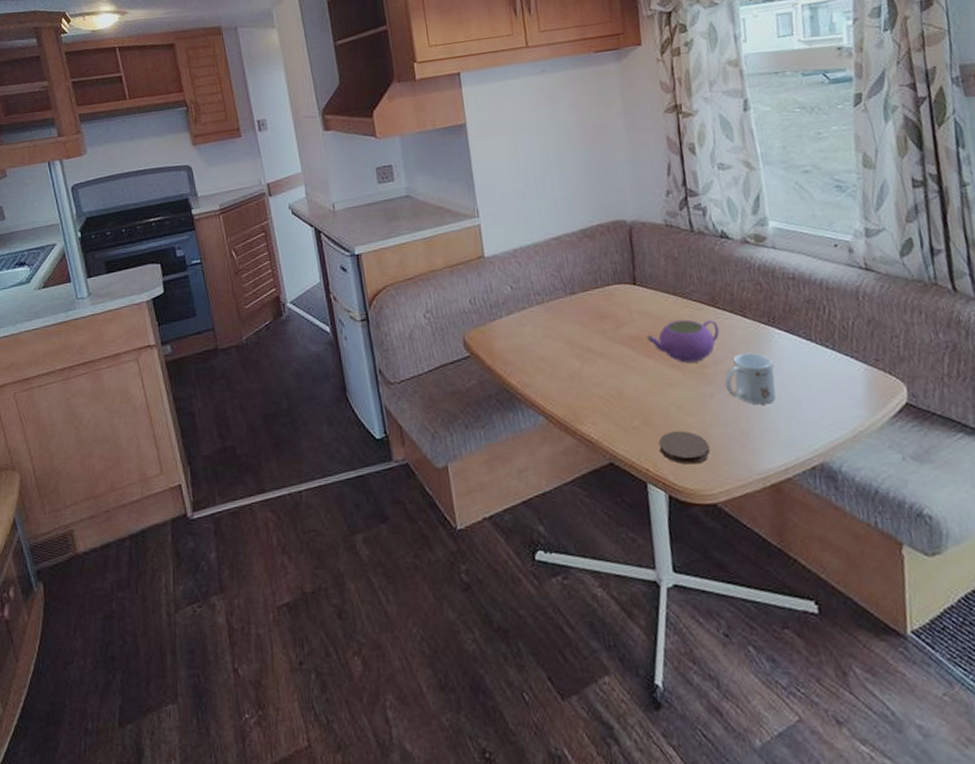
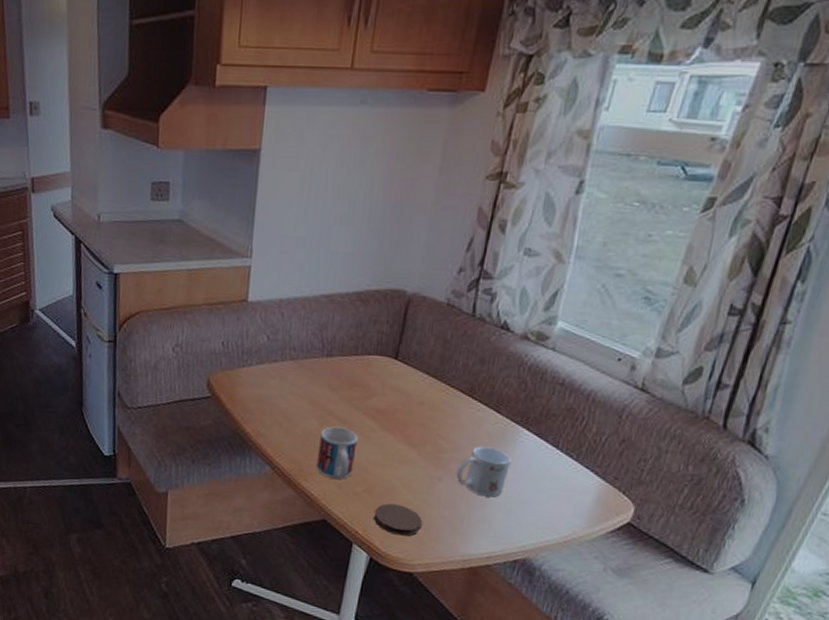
mug: none [584,361,626,417] -> present [316,426,358,479]
teapot: present [647,319,720,363] -> none [392,402,469,446]

